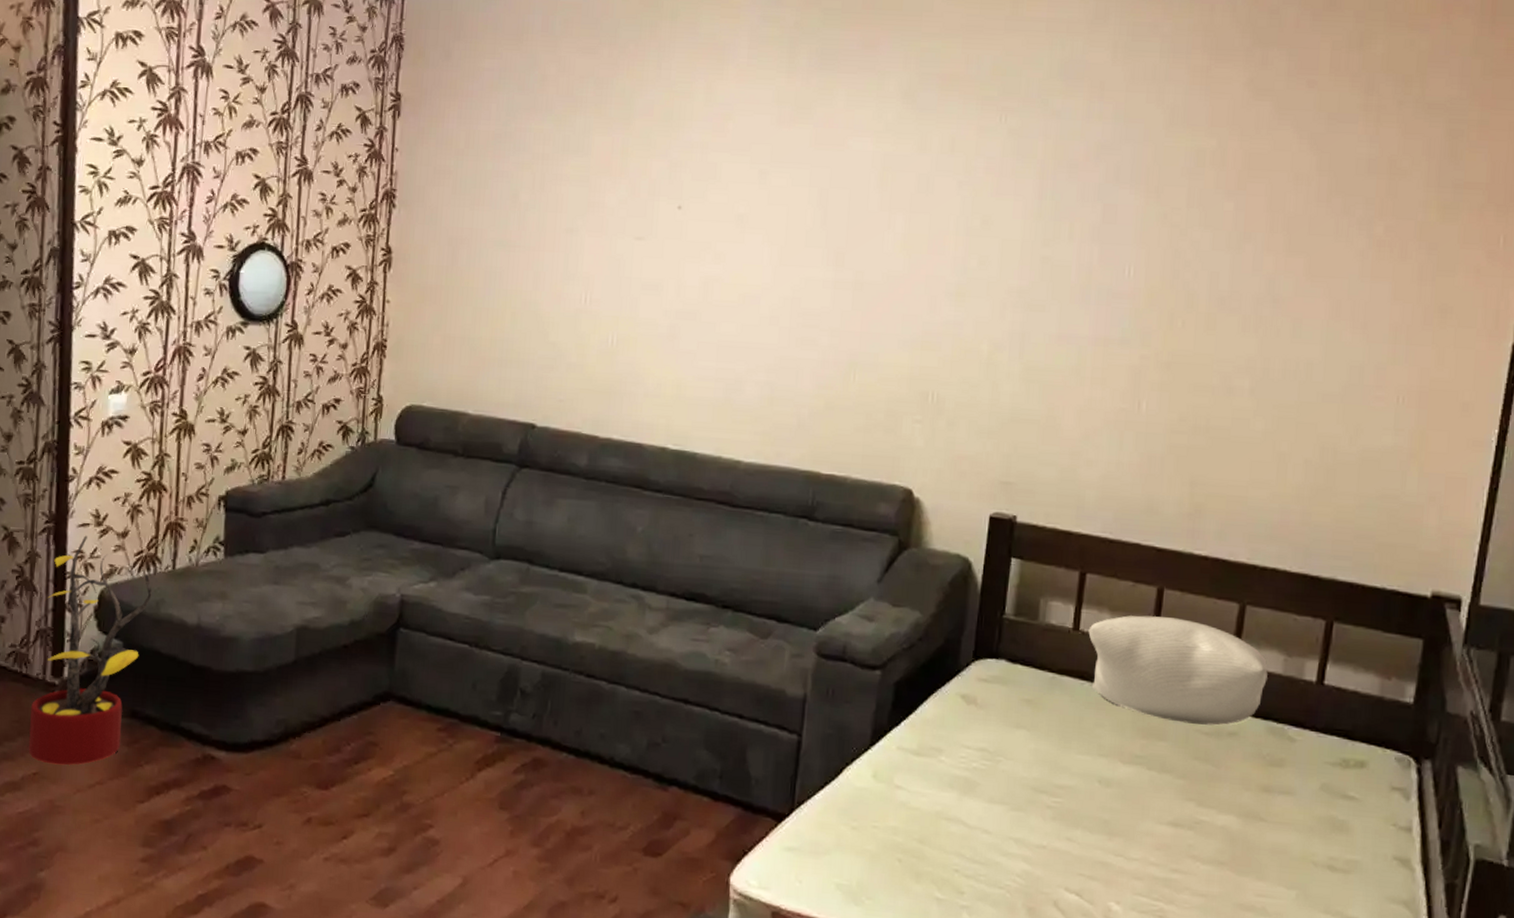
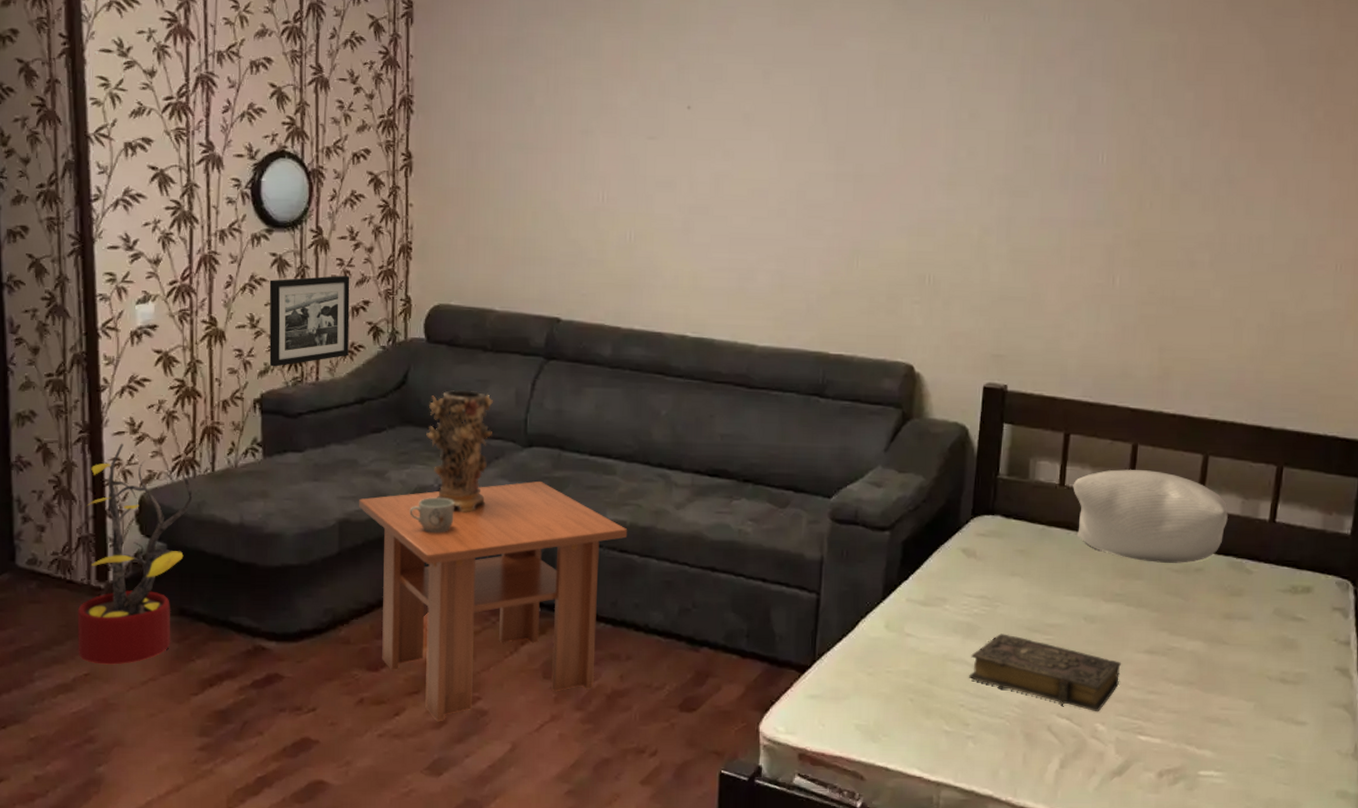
picture frame: none [236,371,323,464] -> present [269,275,350,367]
coffee table: none [318,595,597,849] -> present [359,480,628,722]
mug: none [369,607,416,646] -> present [409,497,454,533]
decorative vase: none [391,495,463,626] -> present [426,390,494,513]
book: none [965,792,1140,890] -> present [969,633,1121,712]

